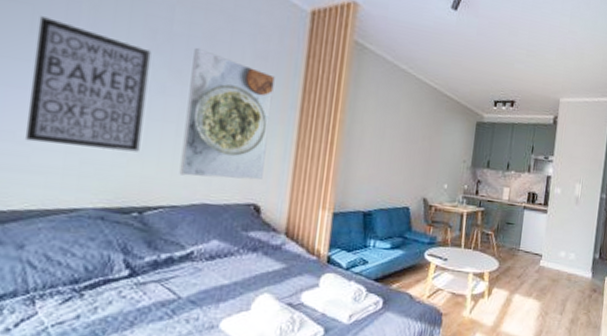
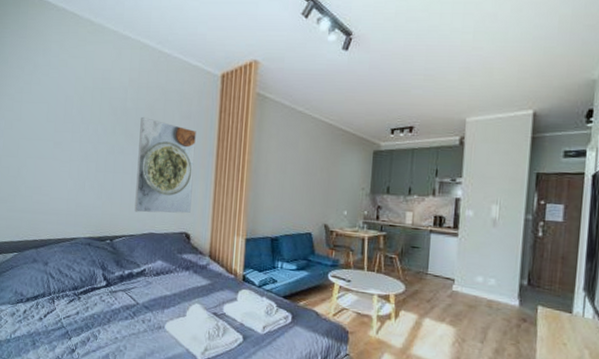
wall art: present [24,16,152,152] -> none [46,110,114,197]

